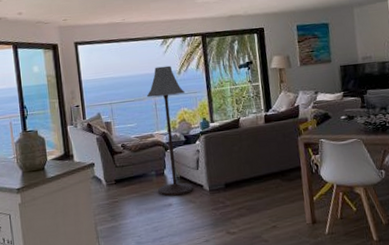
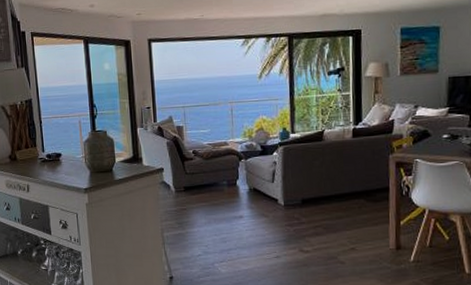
floor lamp: present [146,65,194,197] -> none [222,68,267,208]

